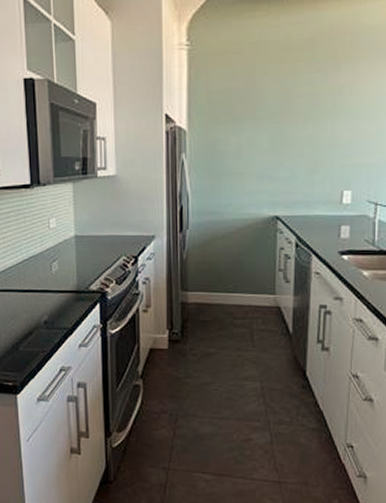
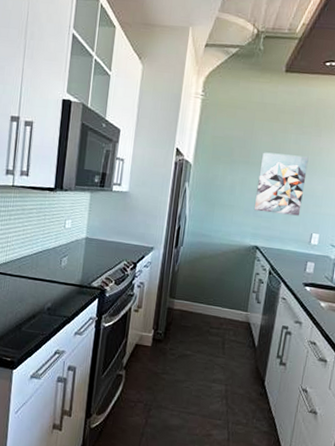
wall art: none [267,99,328,175] -> present [253,152,309,216]

